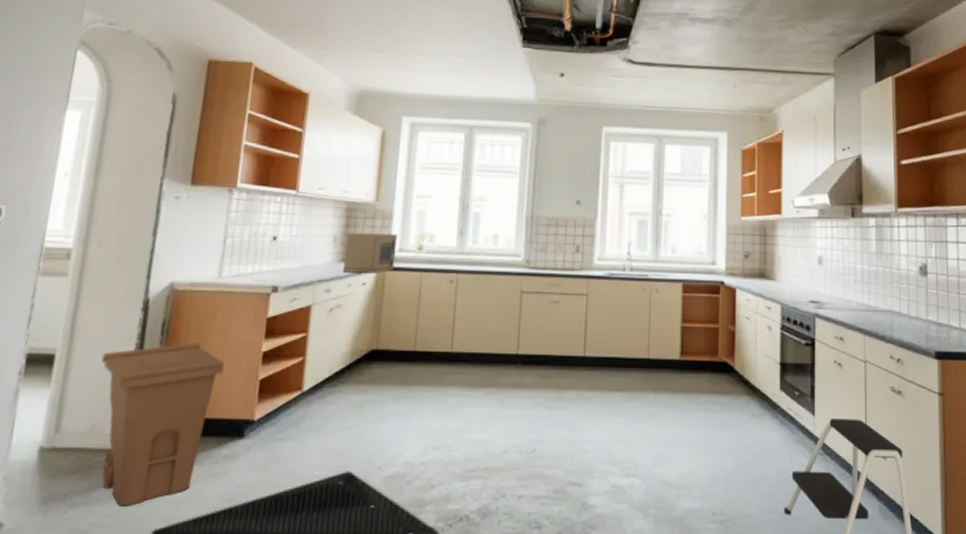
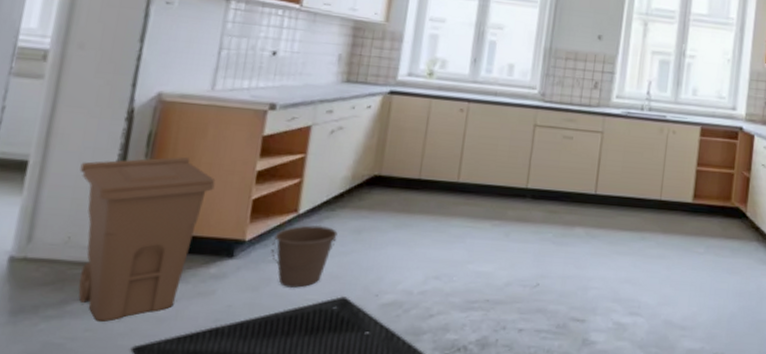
bucket: none [278,401,340,466] -> present [271,224,338,289]
microwave: present [342,232,397,275] -> none [346,52,407,98]

